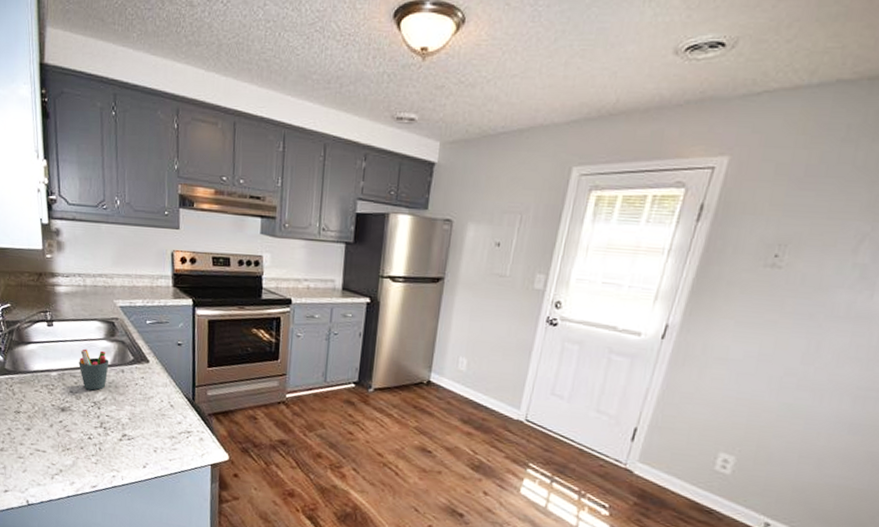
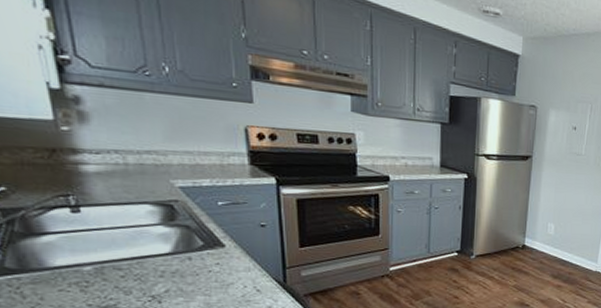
pen holder: present [78,348,110,391] -> none [124,236,170,283]

